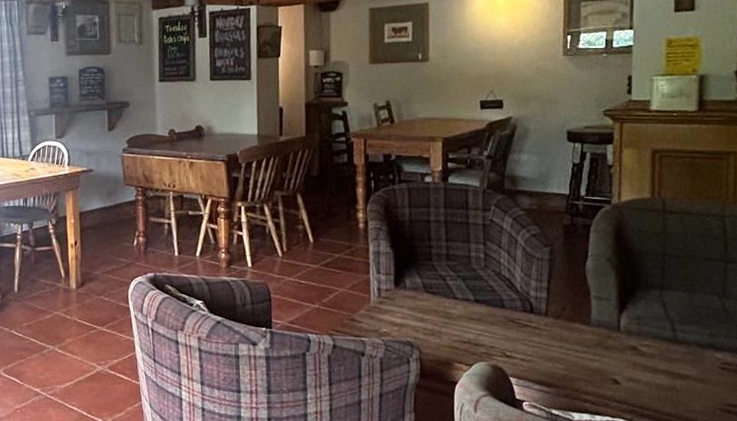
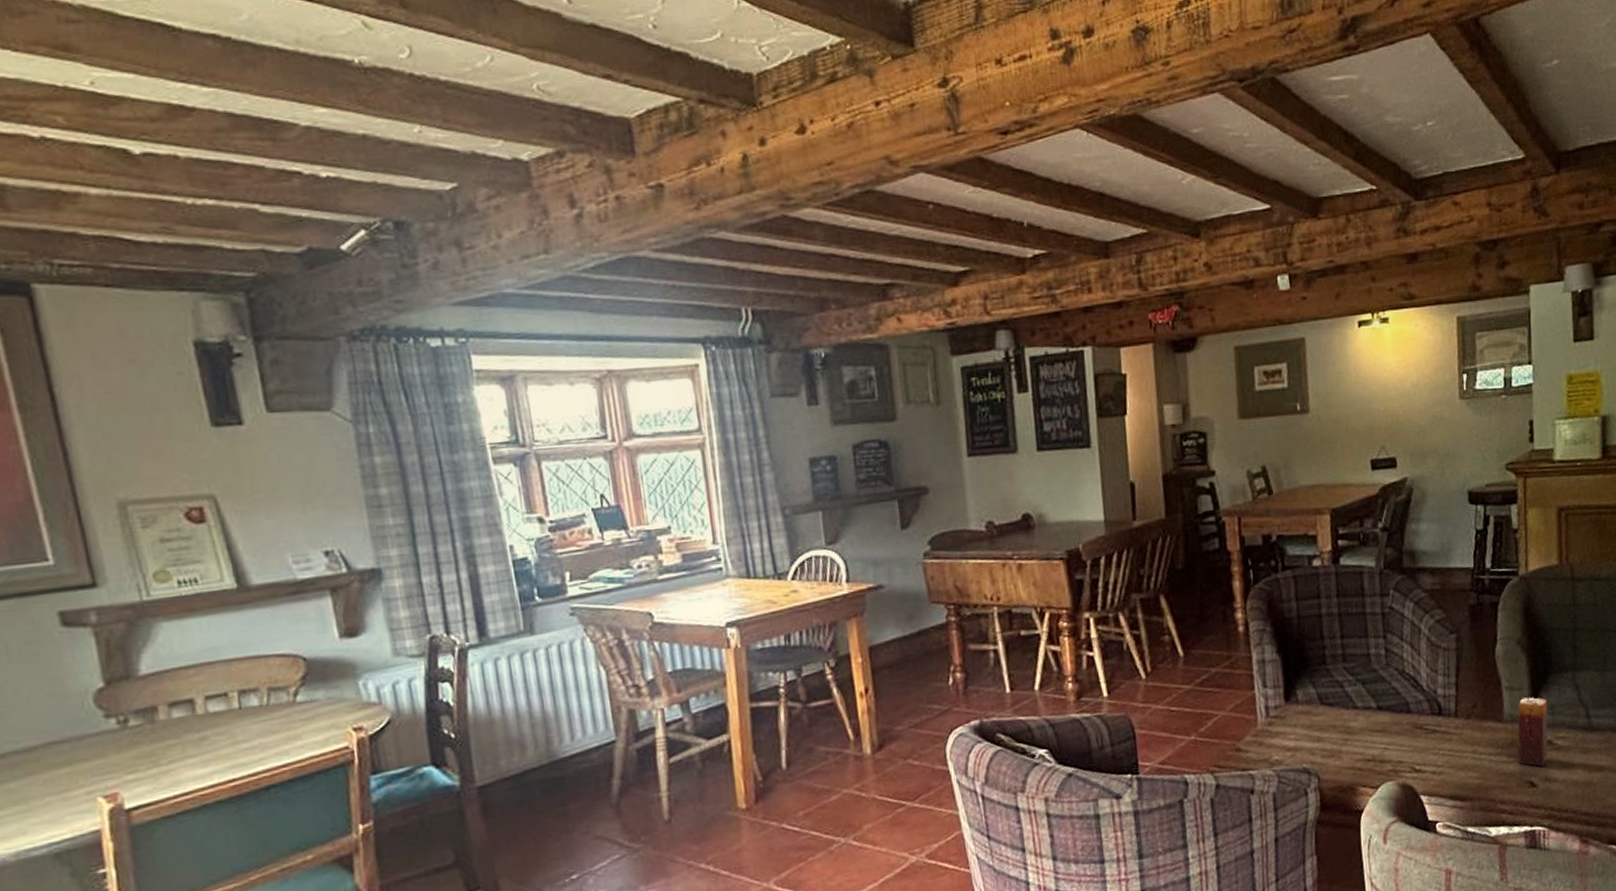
candle: none [603,307,635,368] -> present [1517,697,1548,767]

